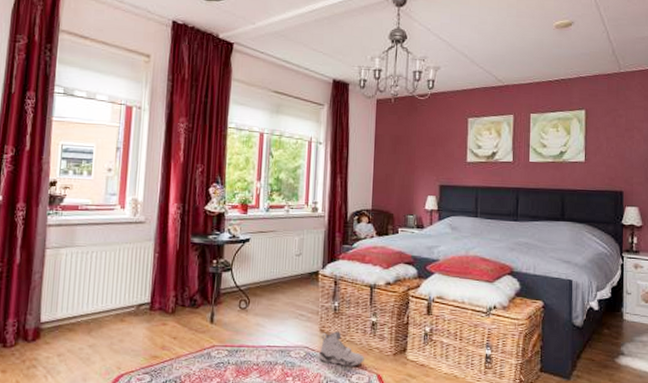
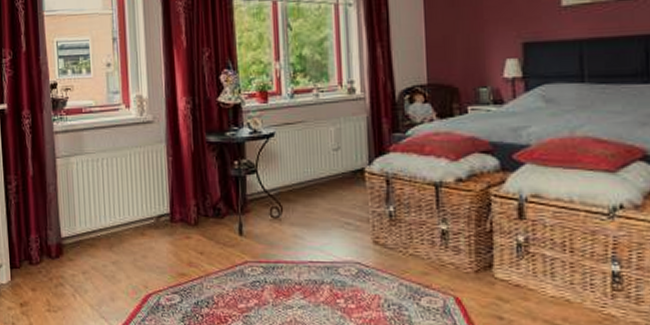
sneaker: present [318,331,365,366] -> none [374,243,436,287]

